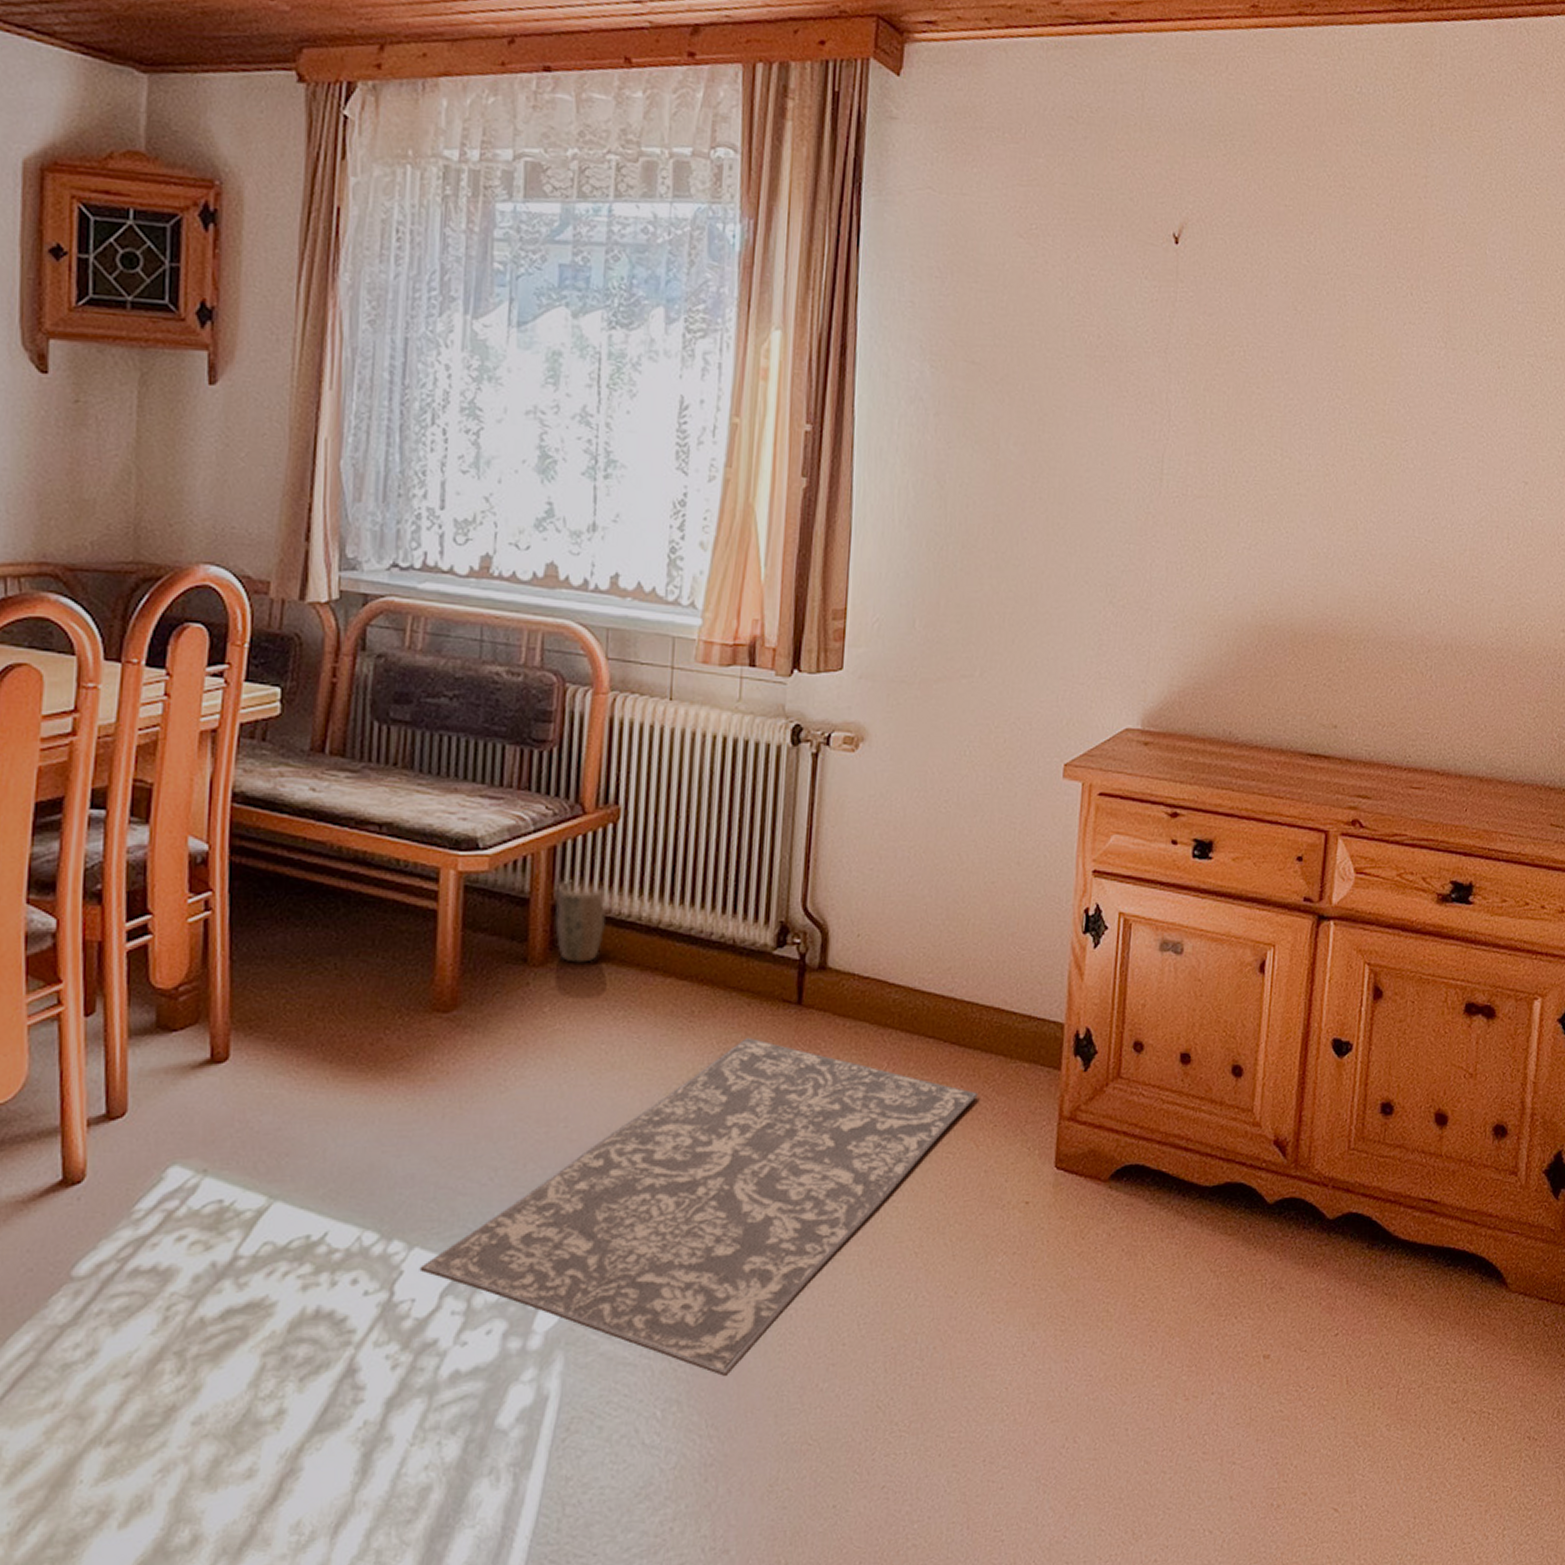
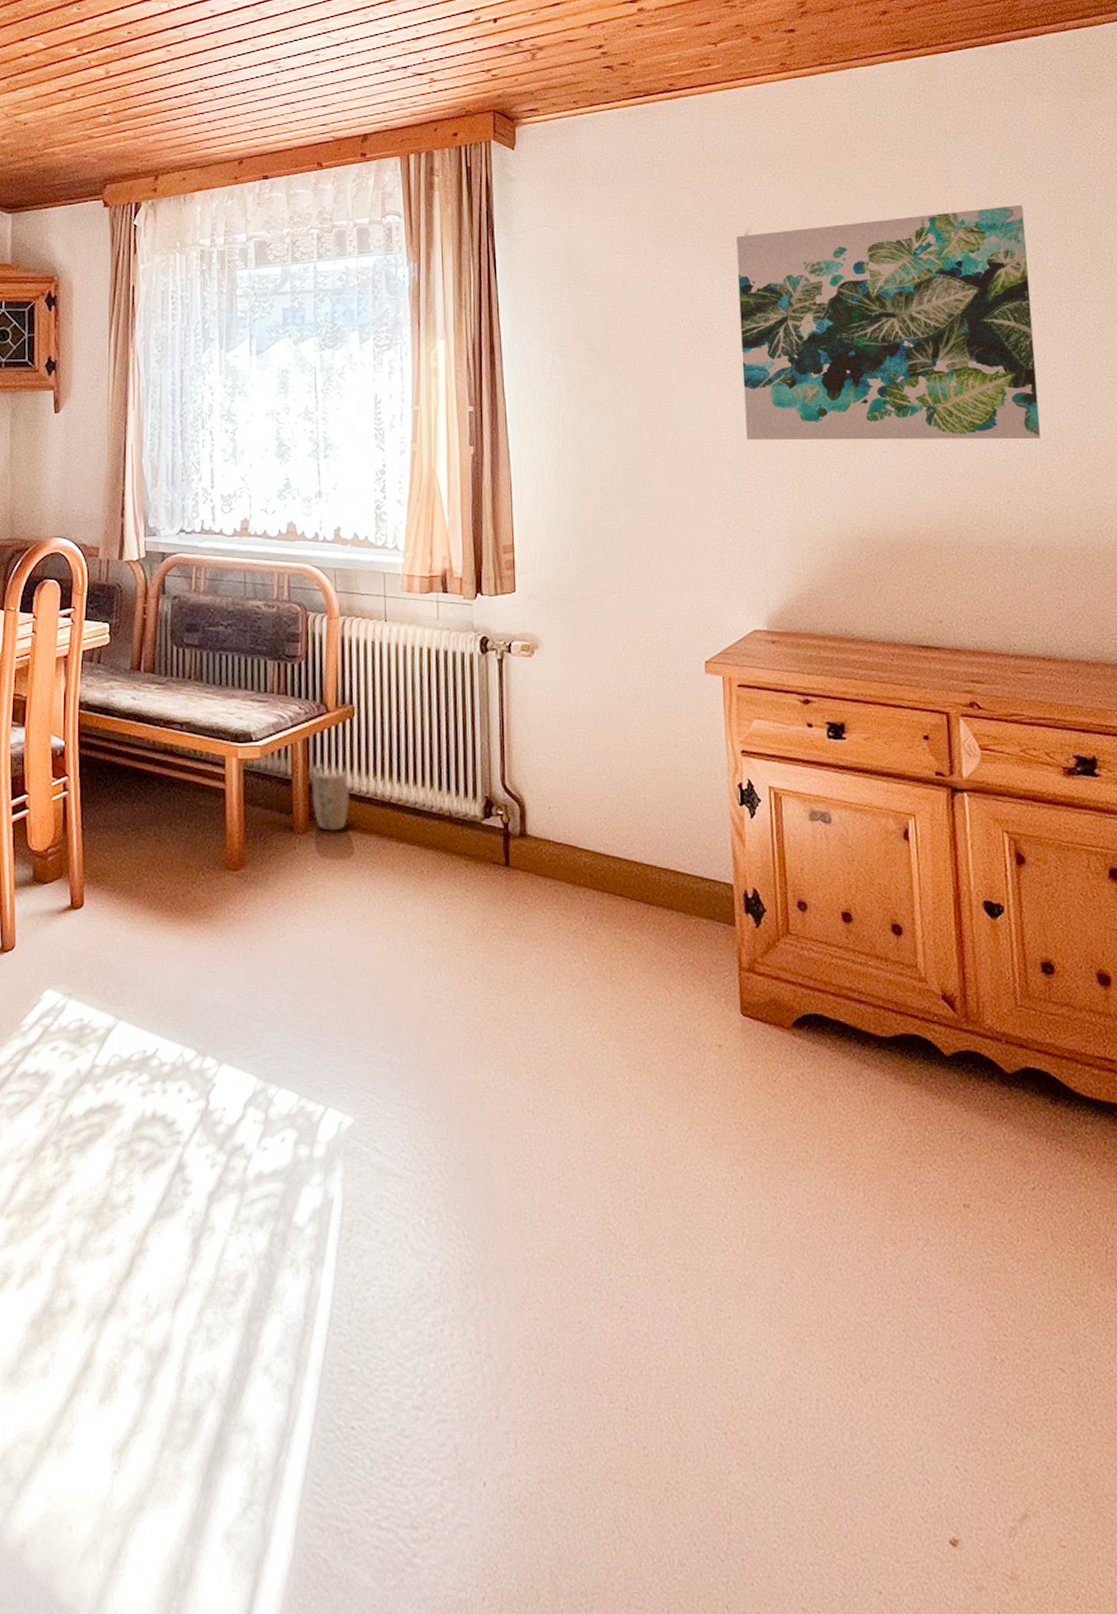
rug: present [419,1037,978,1376] -> none [228,893,666,1191]
wall art: none [1147,229,1502,519] -> present [735,205,1041,440]

